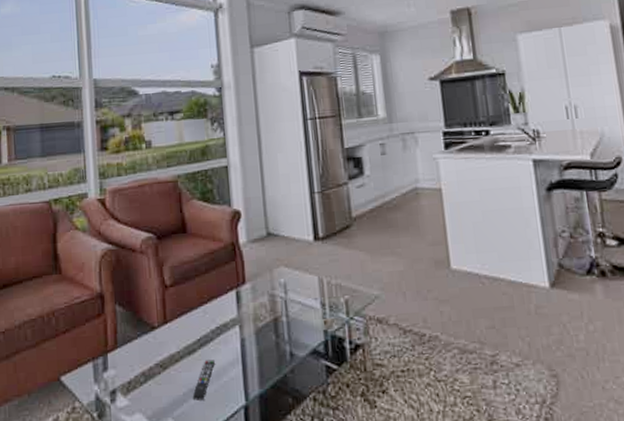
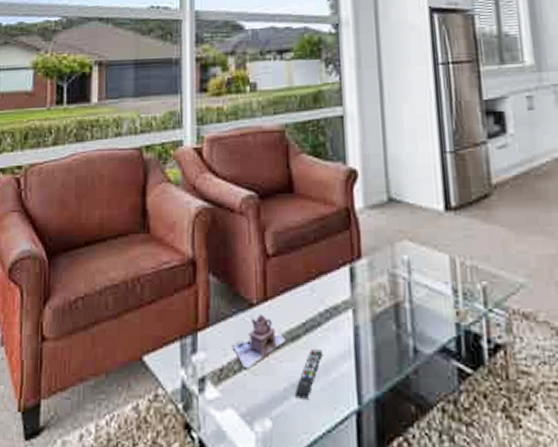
teapot: none [138,335,184,380] -> present [232,314,286,369]

